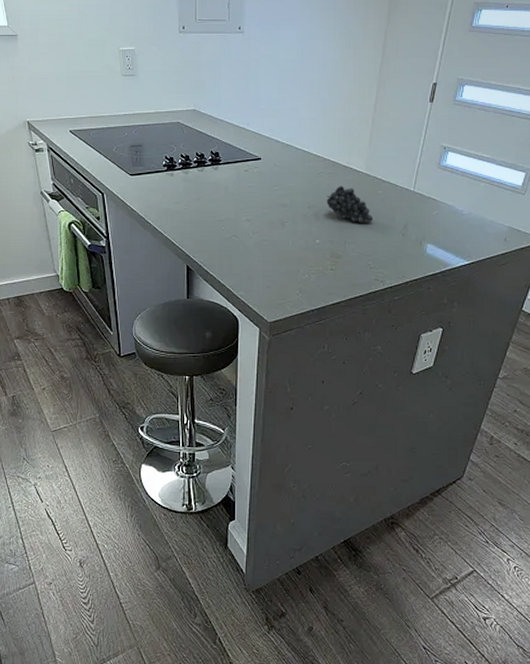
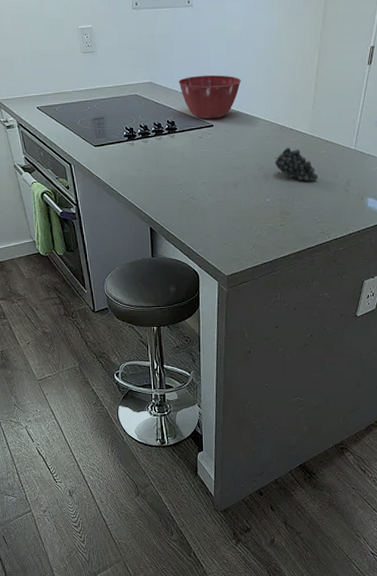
mixing bowl: none [225,105,292,152] -> present [178,74,241,120]

